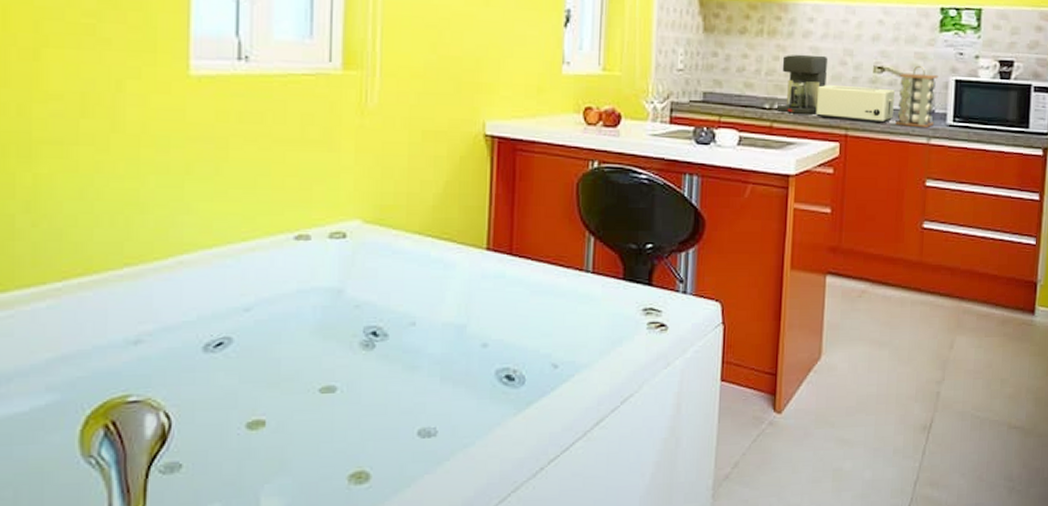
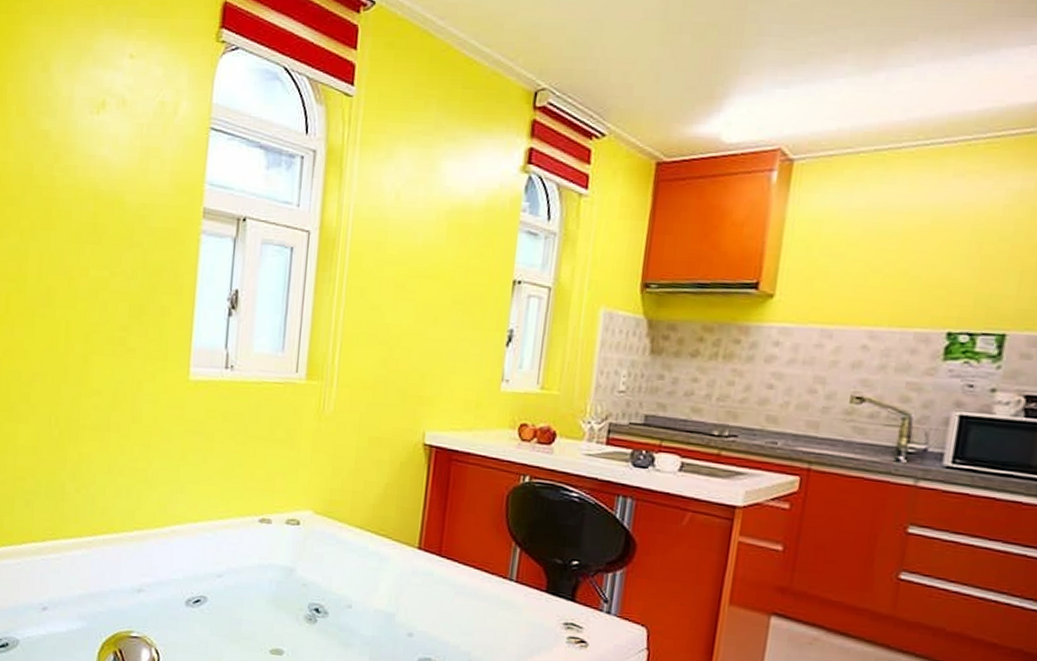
coffee maker: present [777,54,827,116] -> none [727,379,793,446]
toaster: present [815,84,895,124] -> none [773,413,876,460]
spice rack: present [895,65,939,128] -> none [873,397,937,468]

